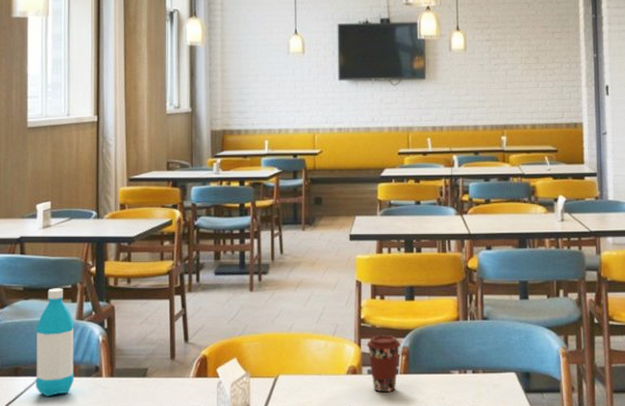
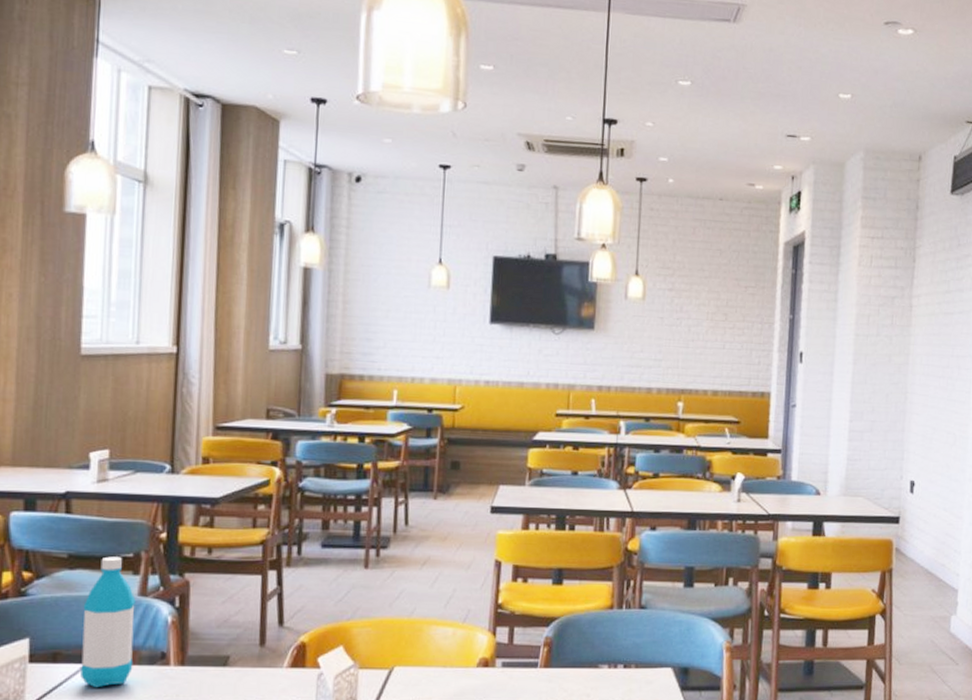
coffee cup: present [366,335,400,393] -> none [502,623,543,688]

